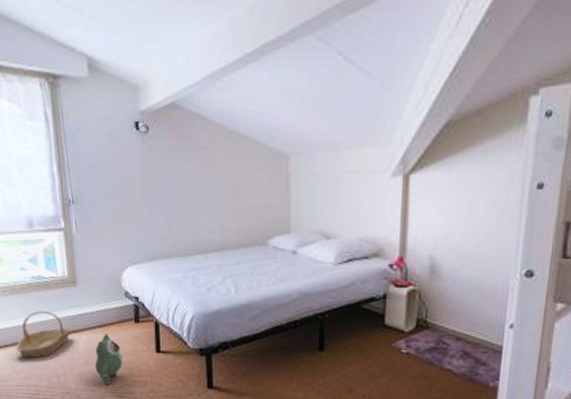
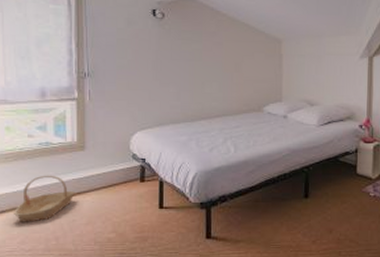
plush toy: present [95,334,124,385] -> none [97,194,126,243]

